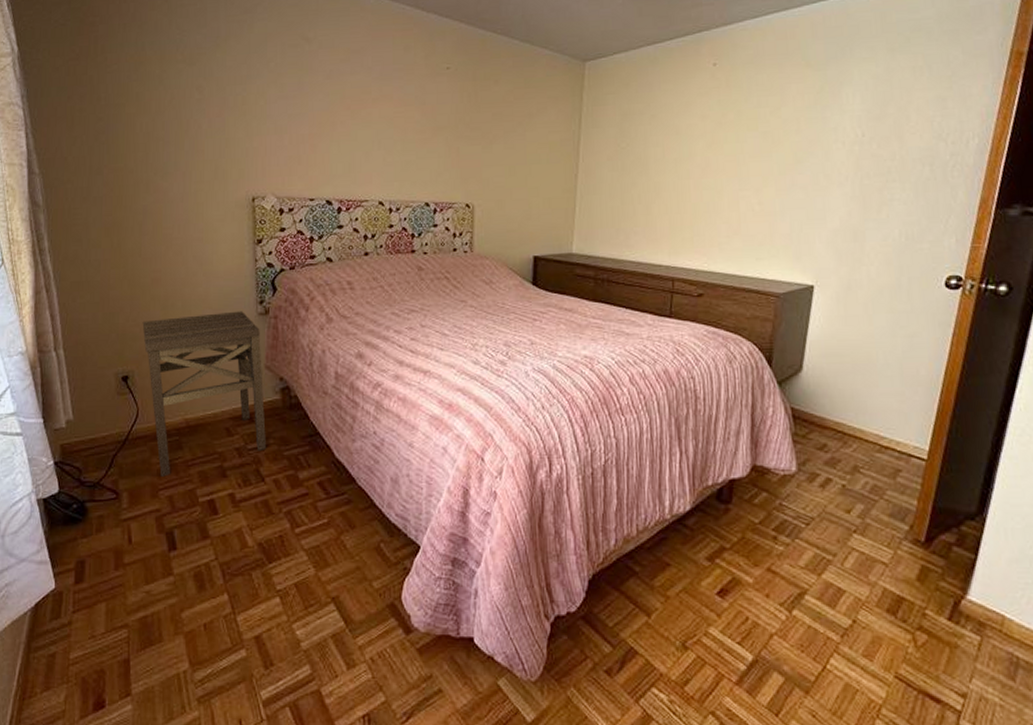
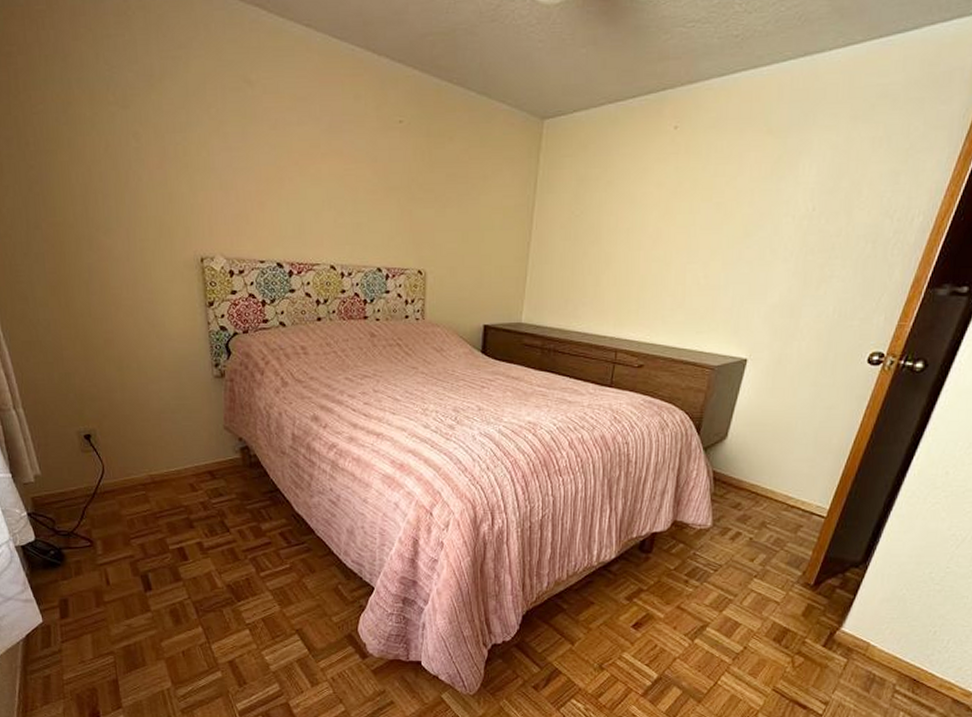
side table: present [142,311,266,477] -> none [99,374,229,527]

